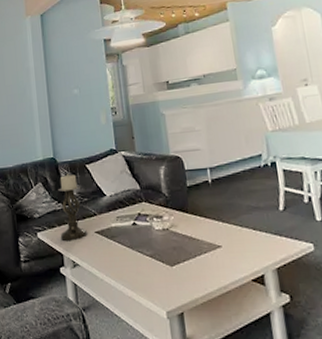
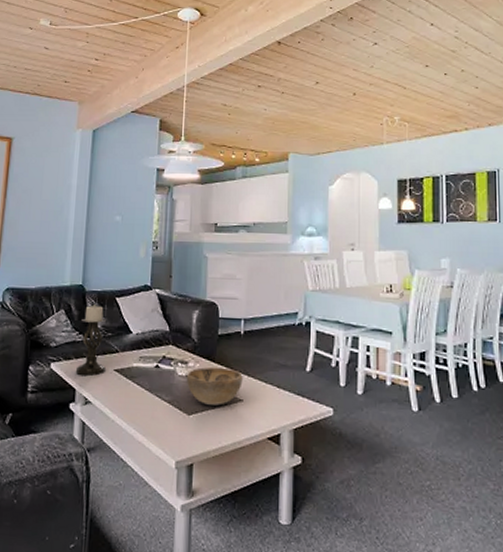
decorative bowl: none [163,217,219,255] -> present [186,366,243,405]

